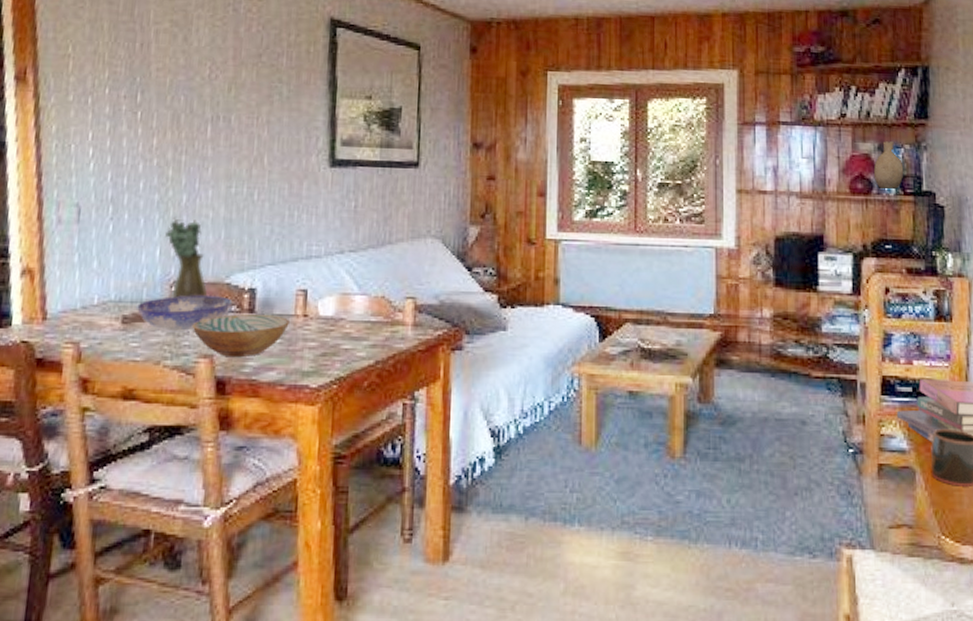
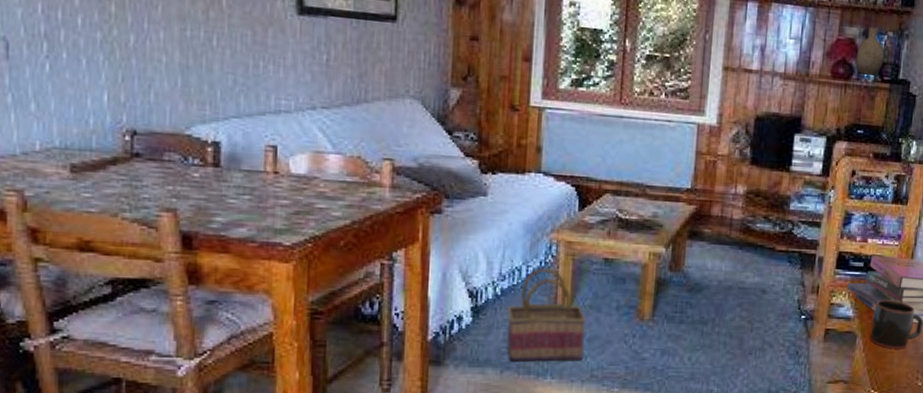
ceramic bowl: present [135,295,233,332] -> none [85,145,195,184]
vase: present [165,216,208,298] -> none [113,58,167,149]
bowl: present [191,314,289,358] -> none [150,168,259,213]
basket: none [529,403,614,508] -> present [506,267,587,363]

